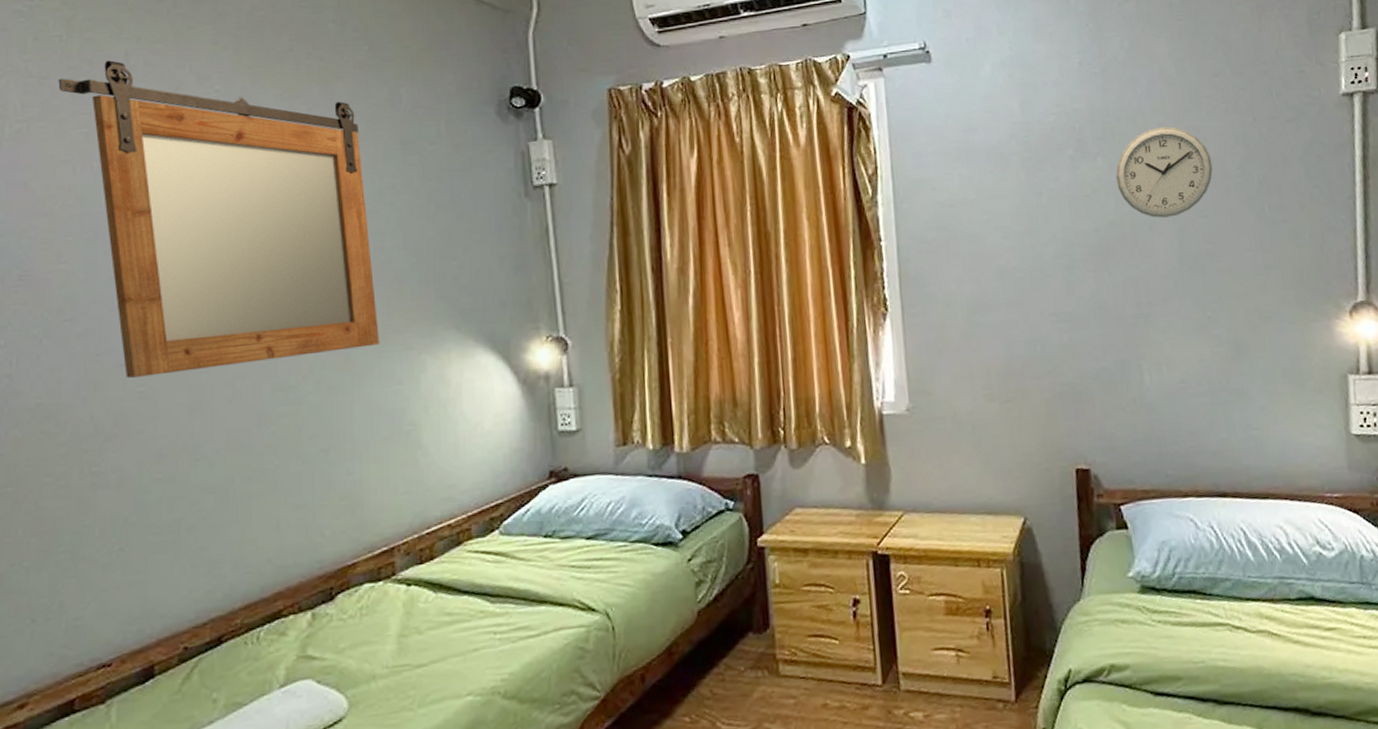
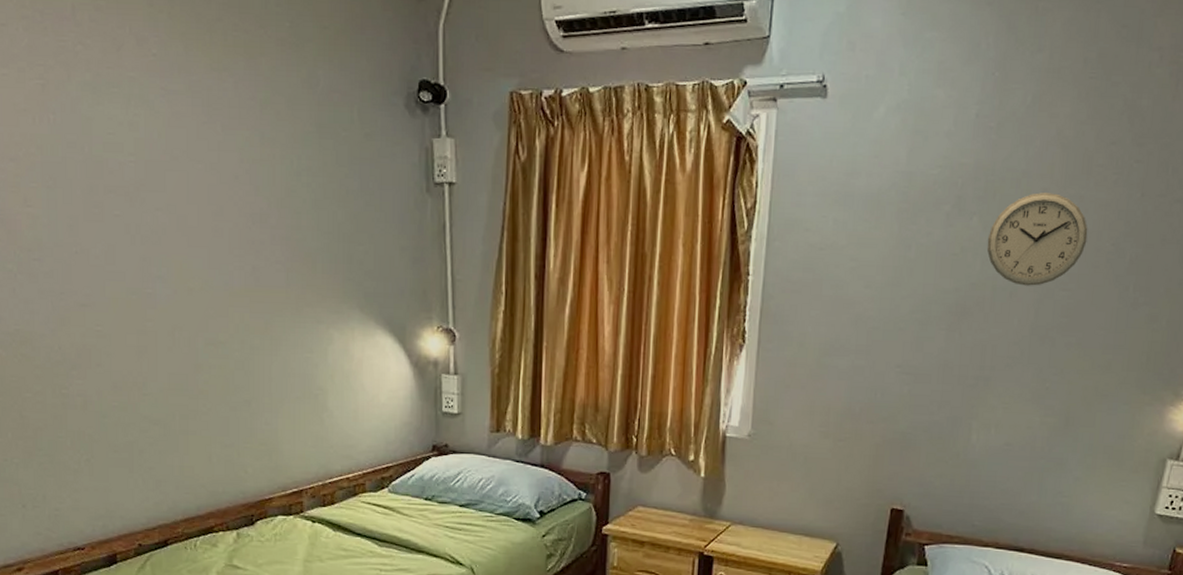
mirror: present [58,60,380,378] -> none [15,13,294,318]

